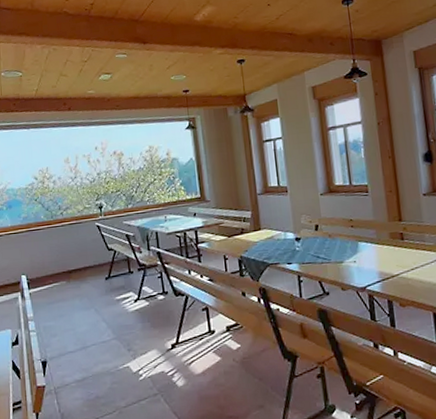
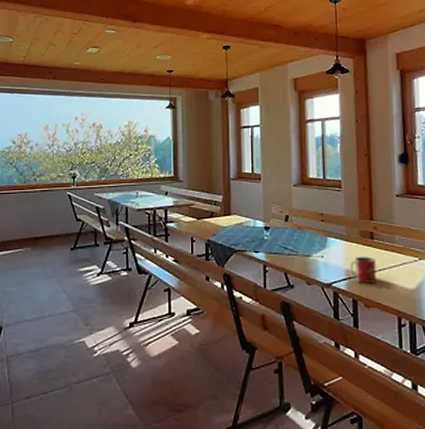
mug: none [382,257,410,284] -> present [349,256,377,283]

